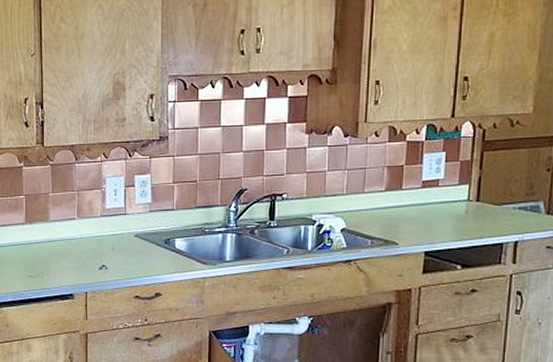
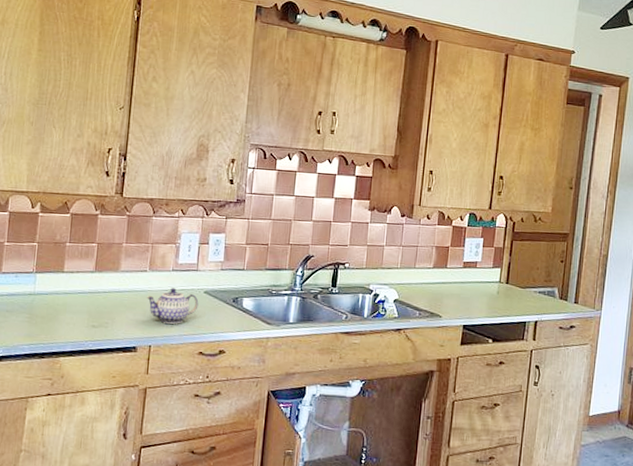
teapot: none [77,234,130,269] -> present [146,288,199,324]

